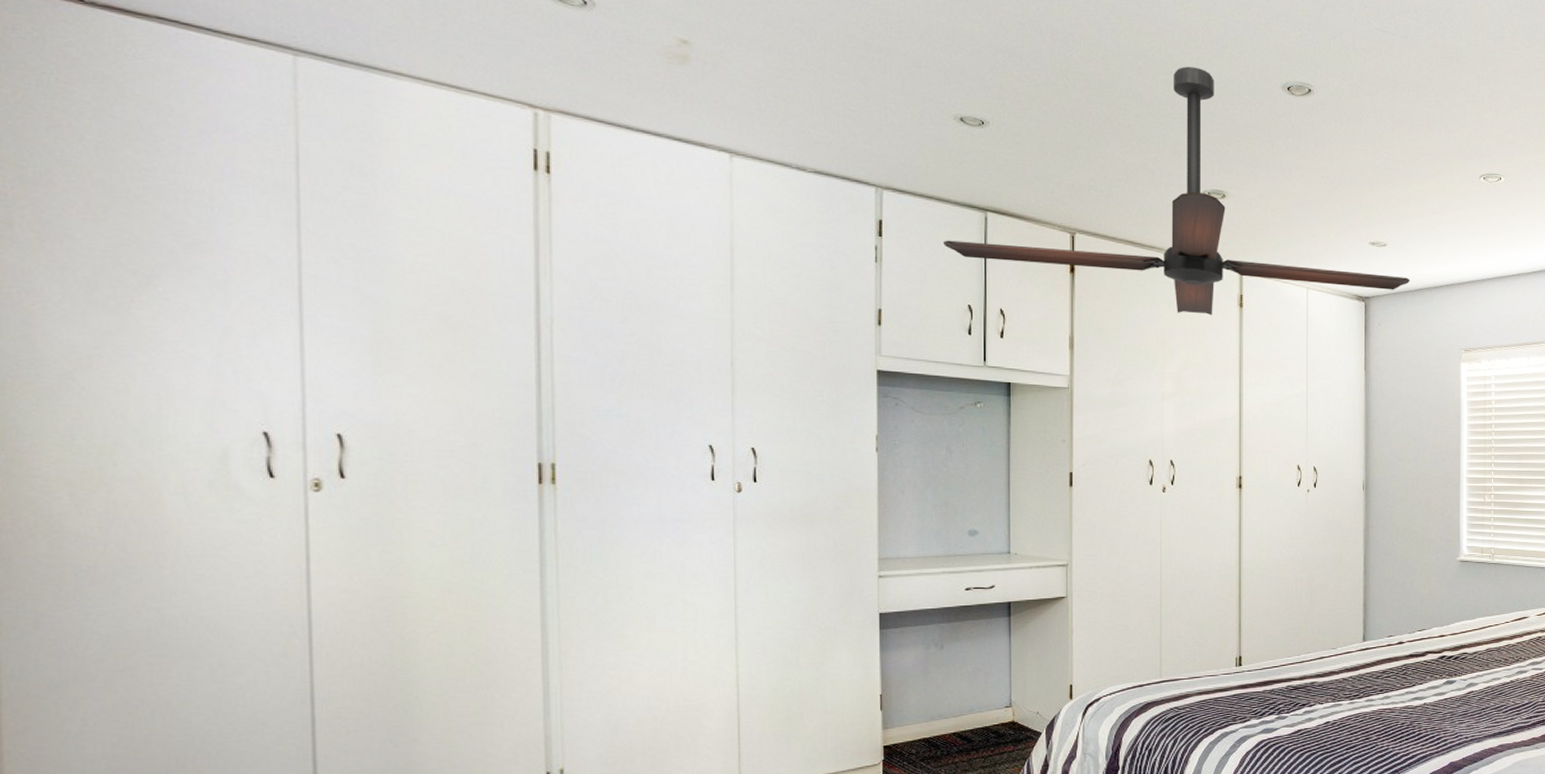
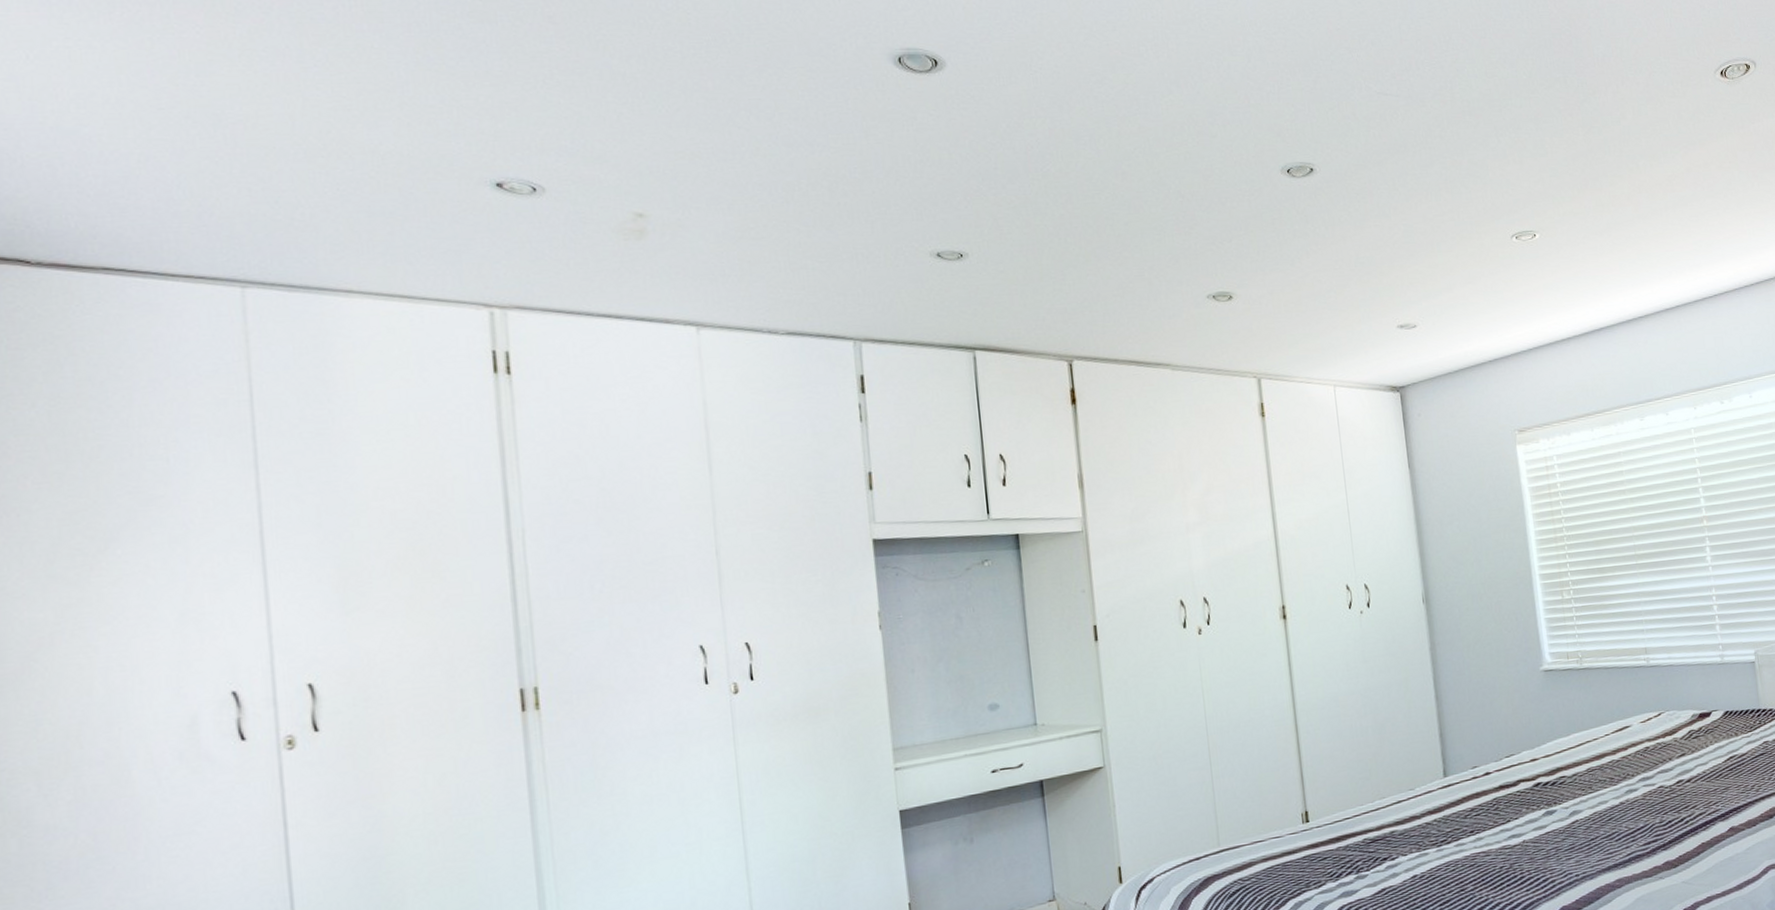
ceiling fan: present [943,66,1410,316] -> none [931,163,1448,433]

